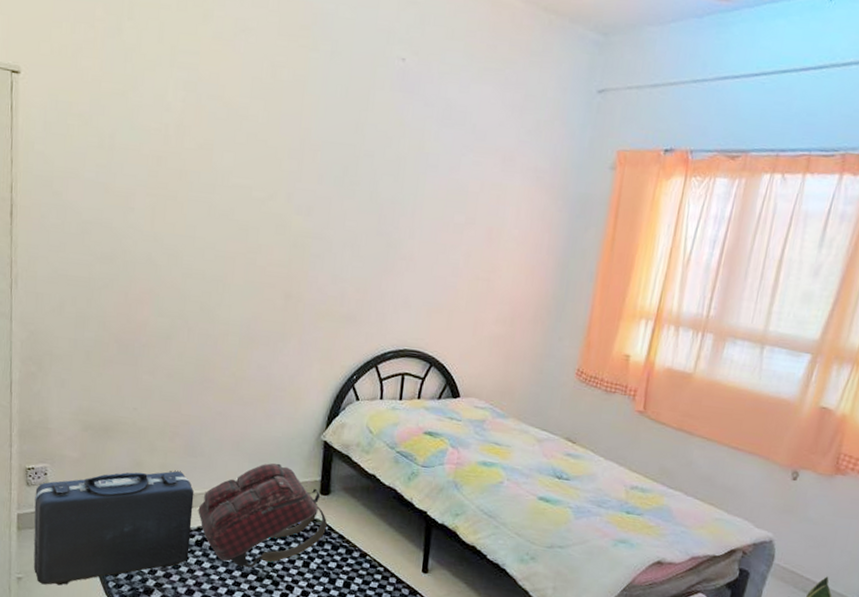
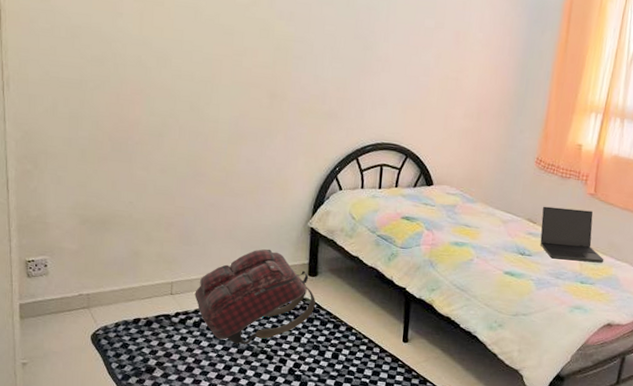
suitcase: present [33,471,194,586] -> none [36,259,191,369]
laptop: none [580,424,654,490] -> present [540,206,604,262]

